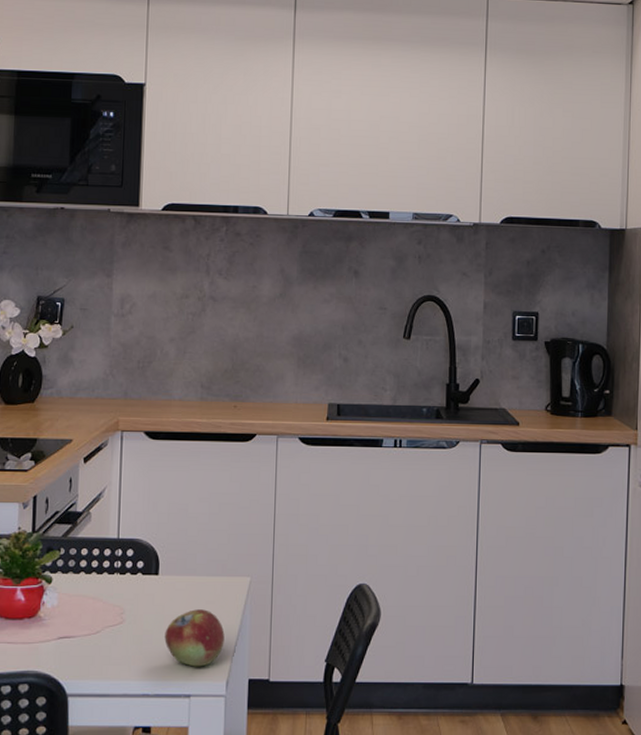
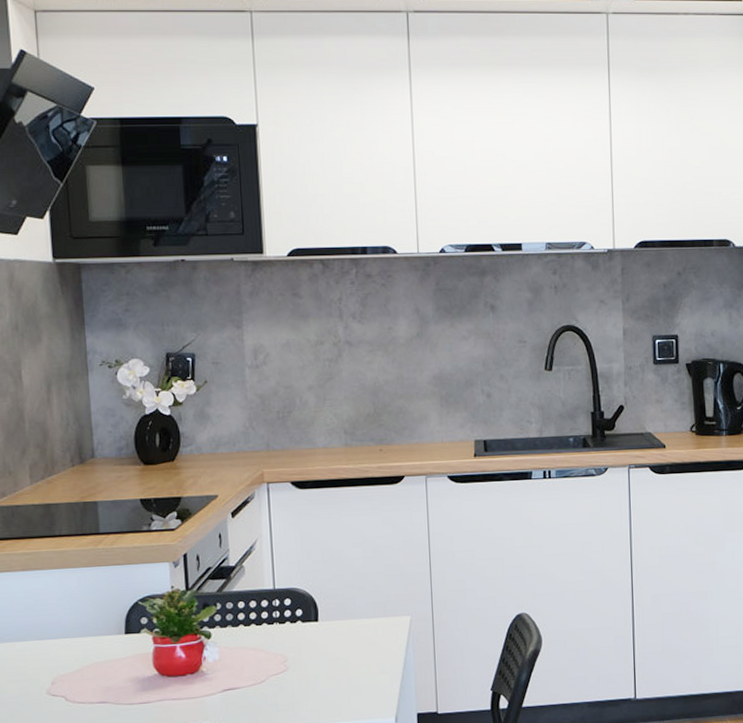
fruit: present [164,609,225,667] -> none [330,650,390,707]

